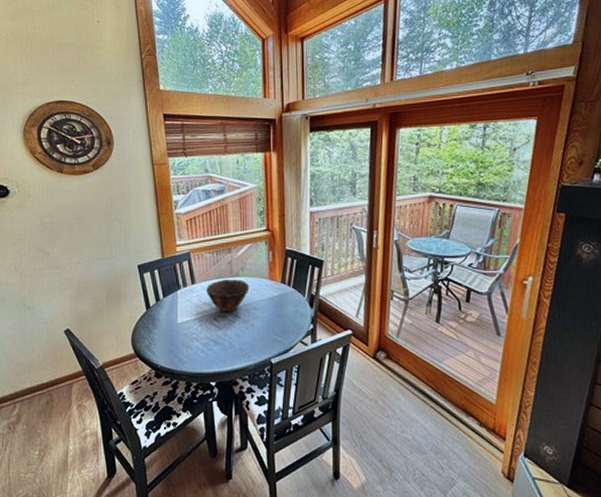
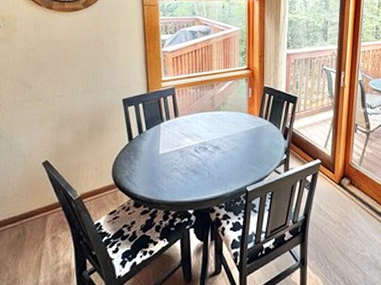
bowl: present [206,278,250,312] -> none [189,112,230,144]

